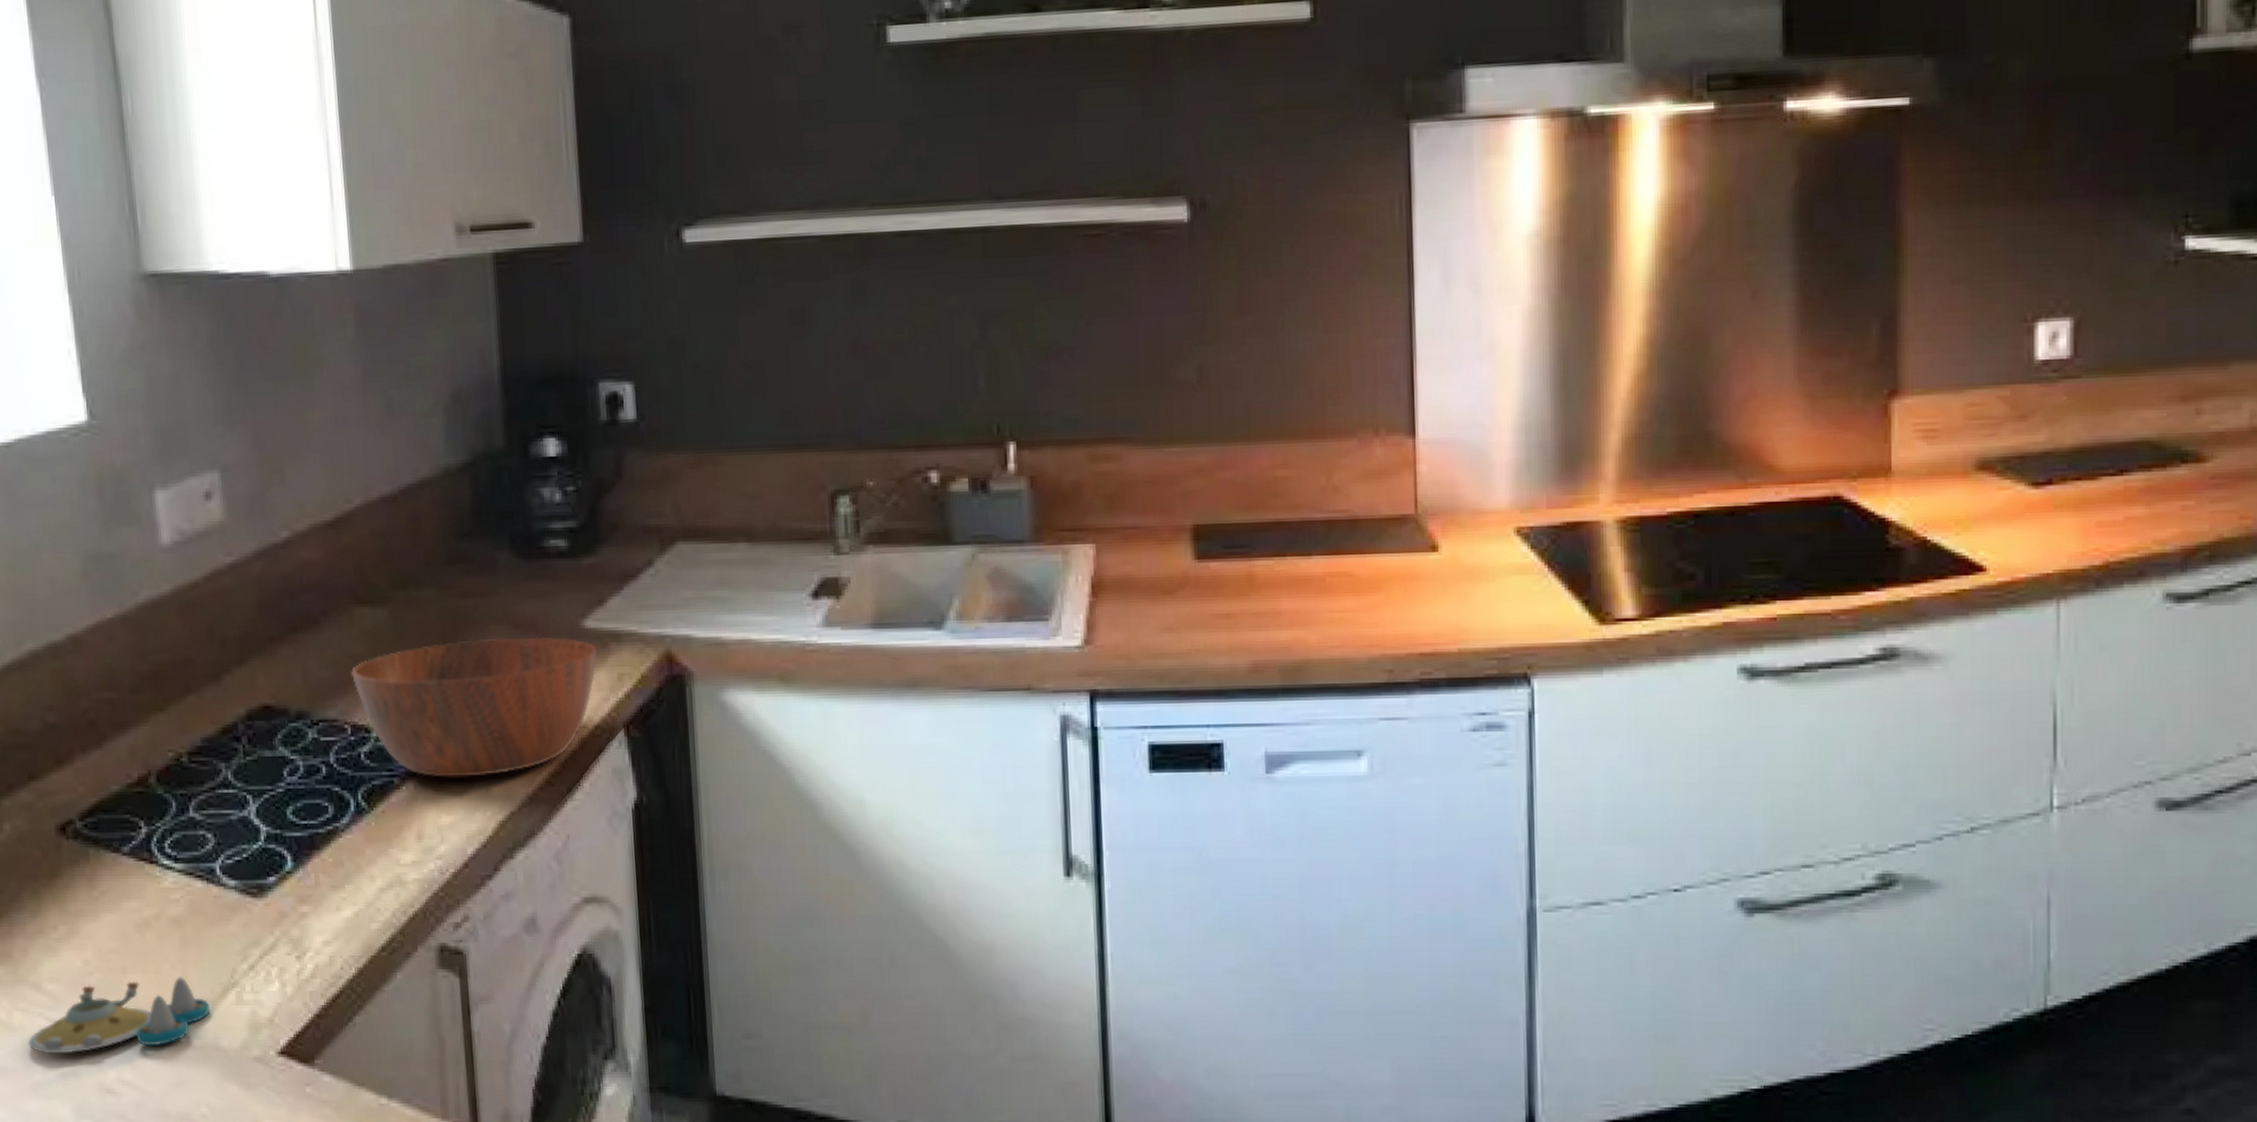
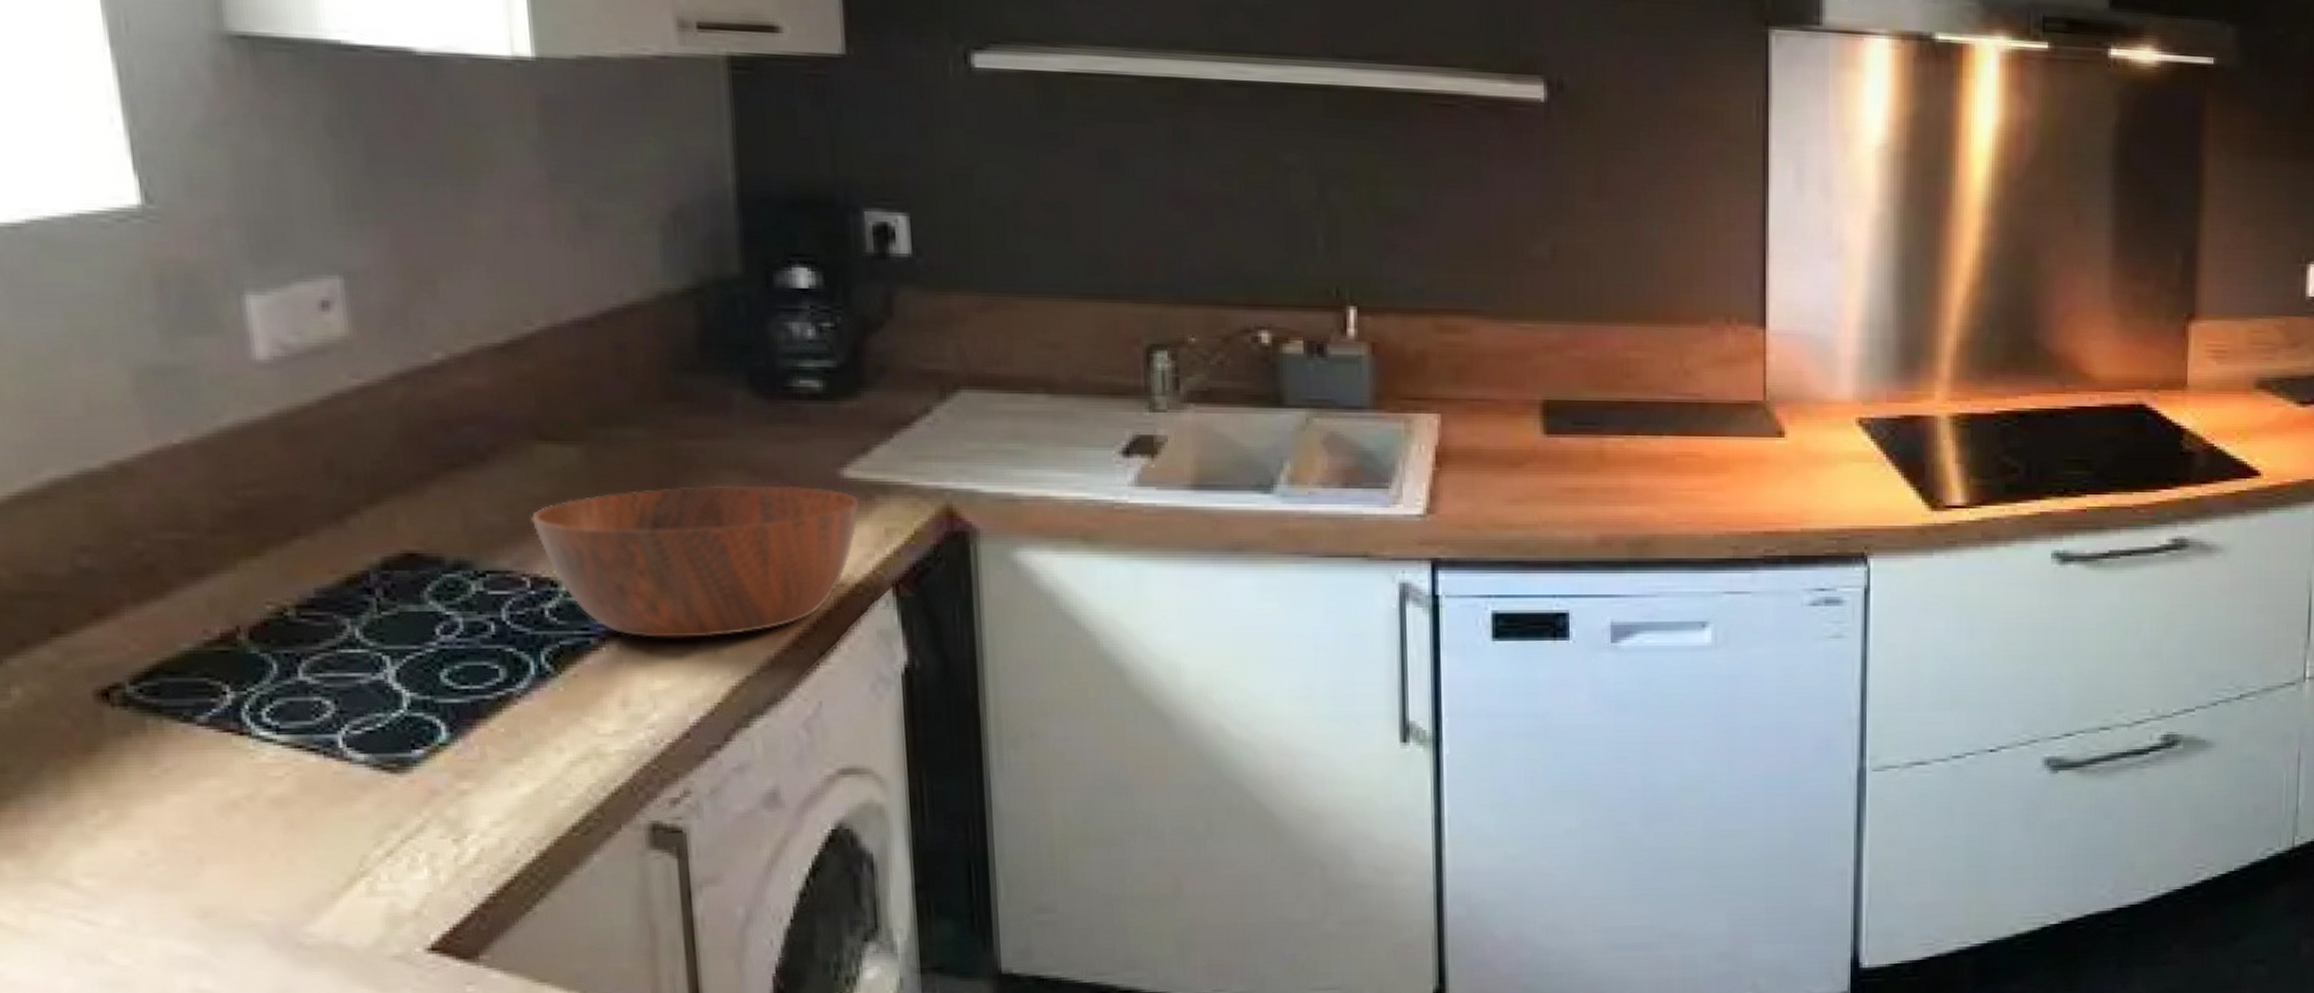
salt and pepper shaker set: present [28,977,211,1054] -> none [52,866,330,963]

